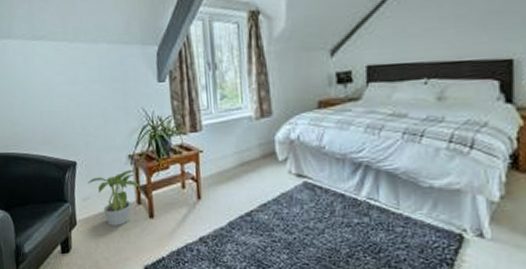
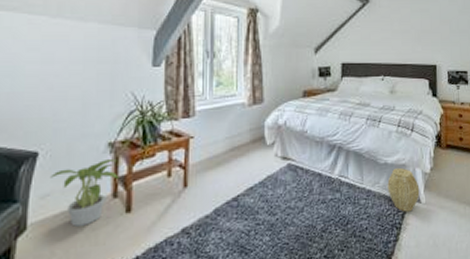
woven basket: none [433,193,483,247] -> present [387,167,420,212]

